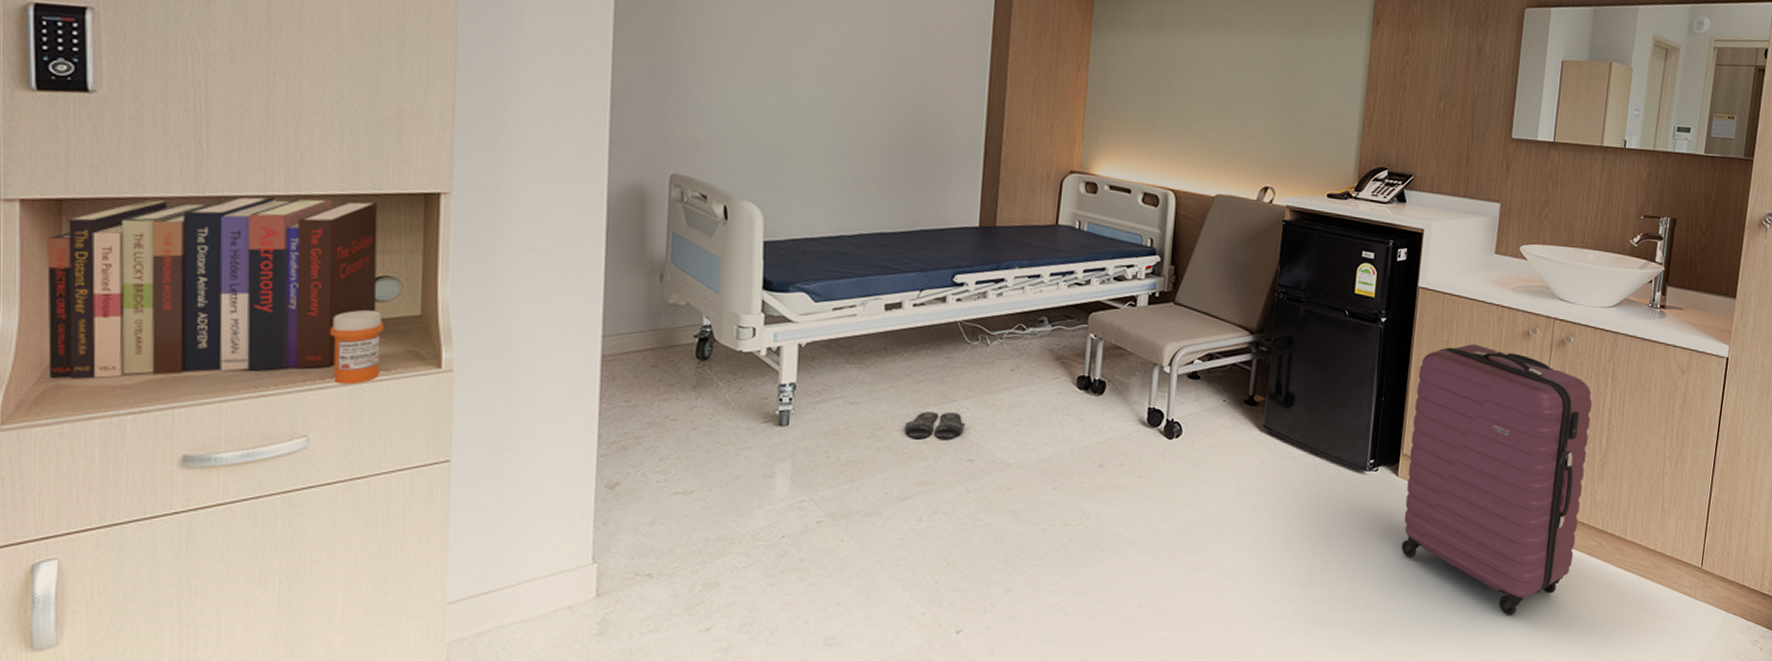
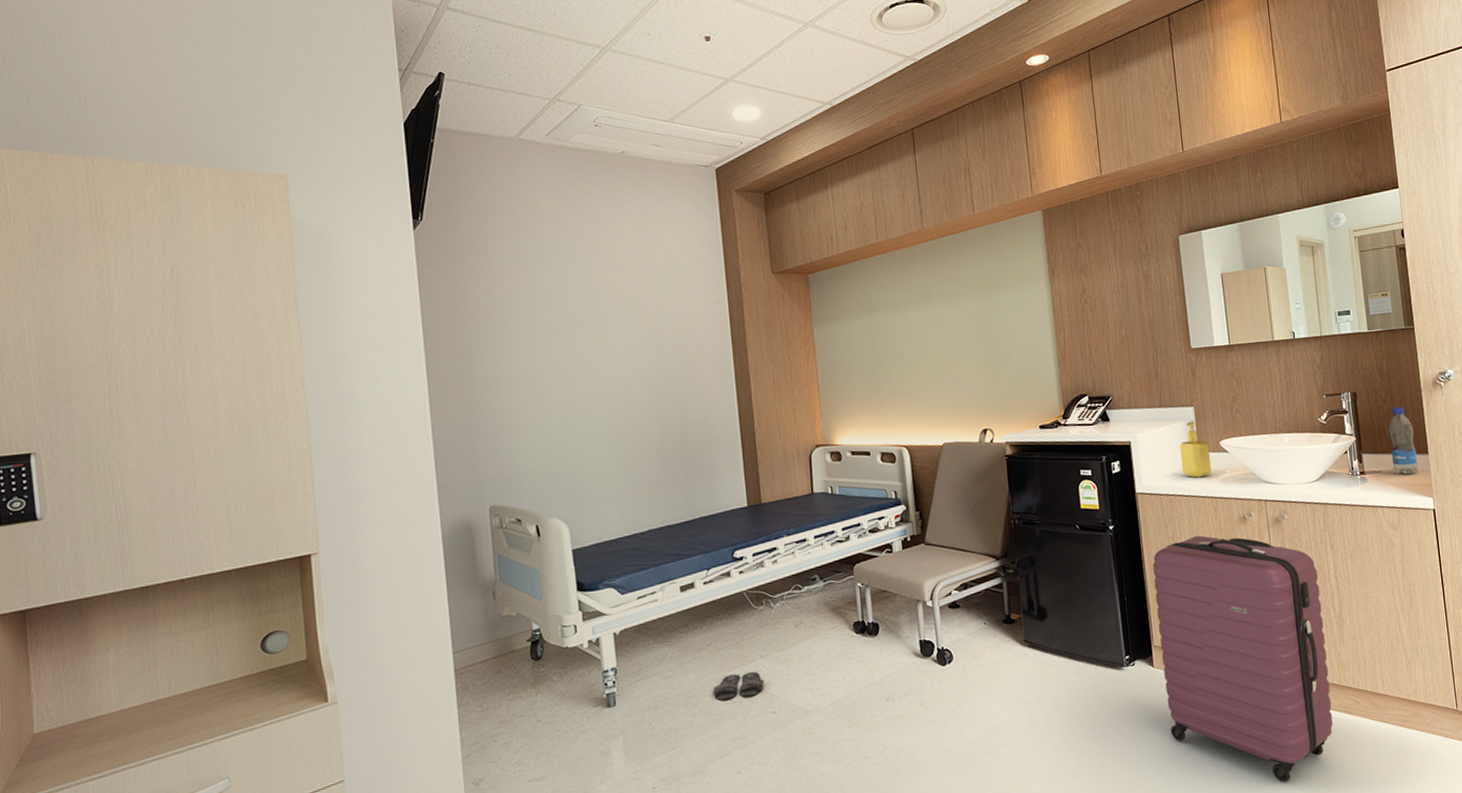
books: present [47,195,378,380] -> none [17,571,272,761]
medicine bottle: present [329,310,385,385] -> none [237,661,280,729]
soap dispenser: none [1473,219,1507,282] -> present [1179,422,1212,478]
bottle: none [1696,241,1727,317] -> present [1388,406,1418,476]

